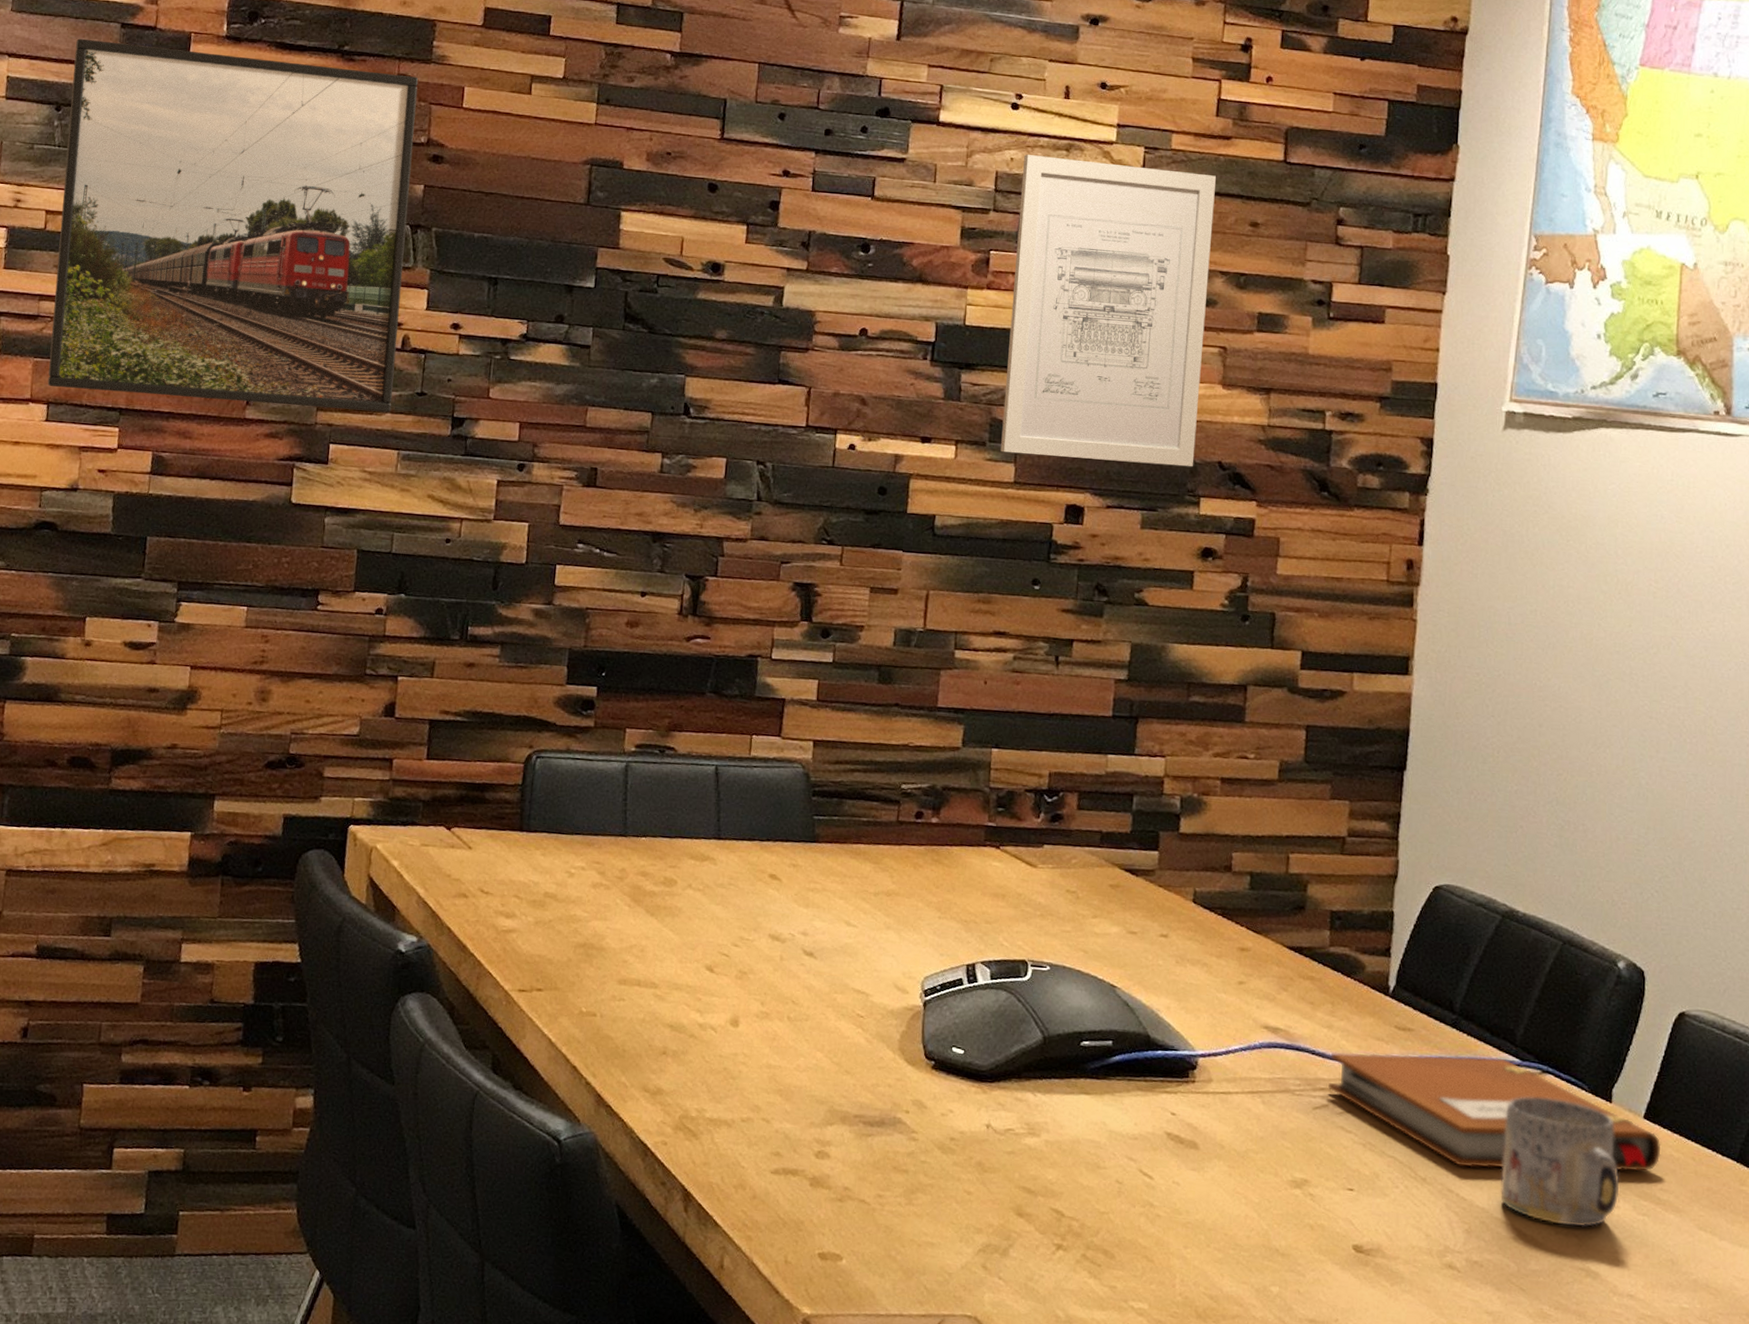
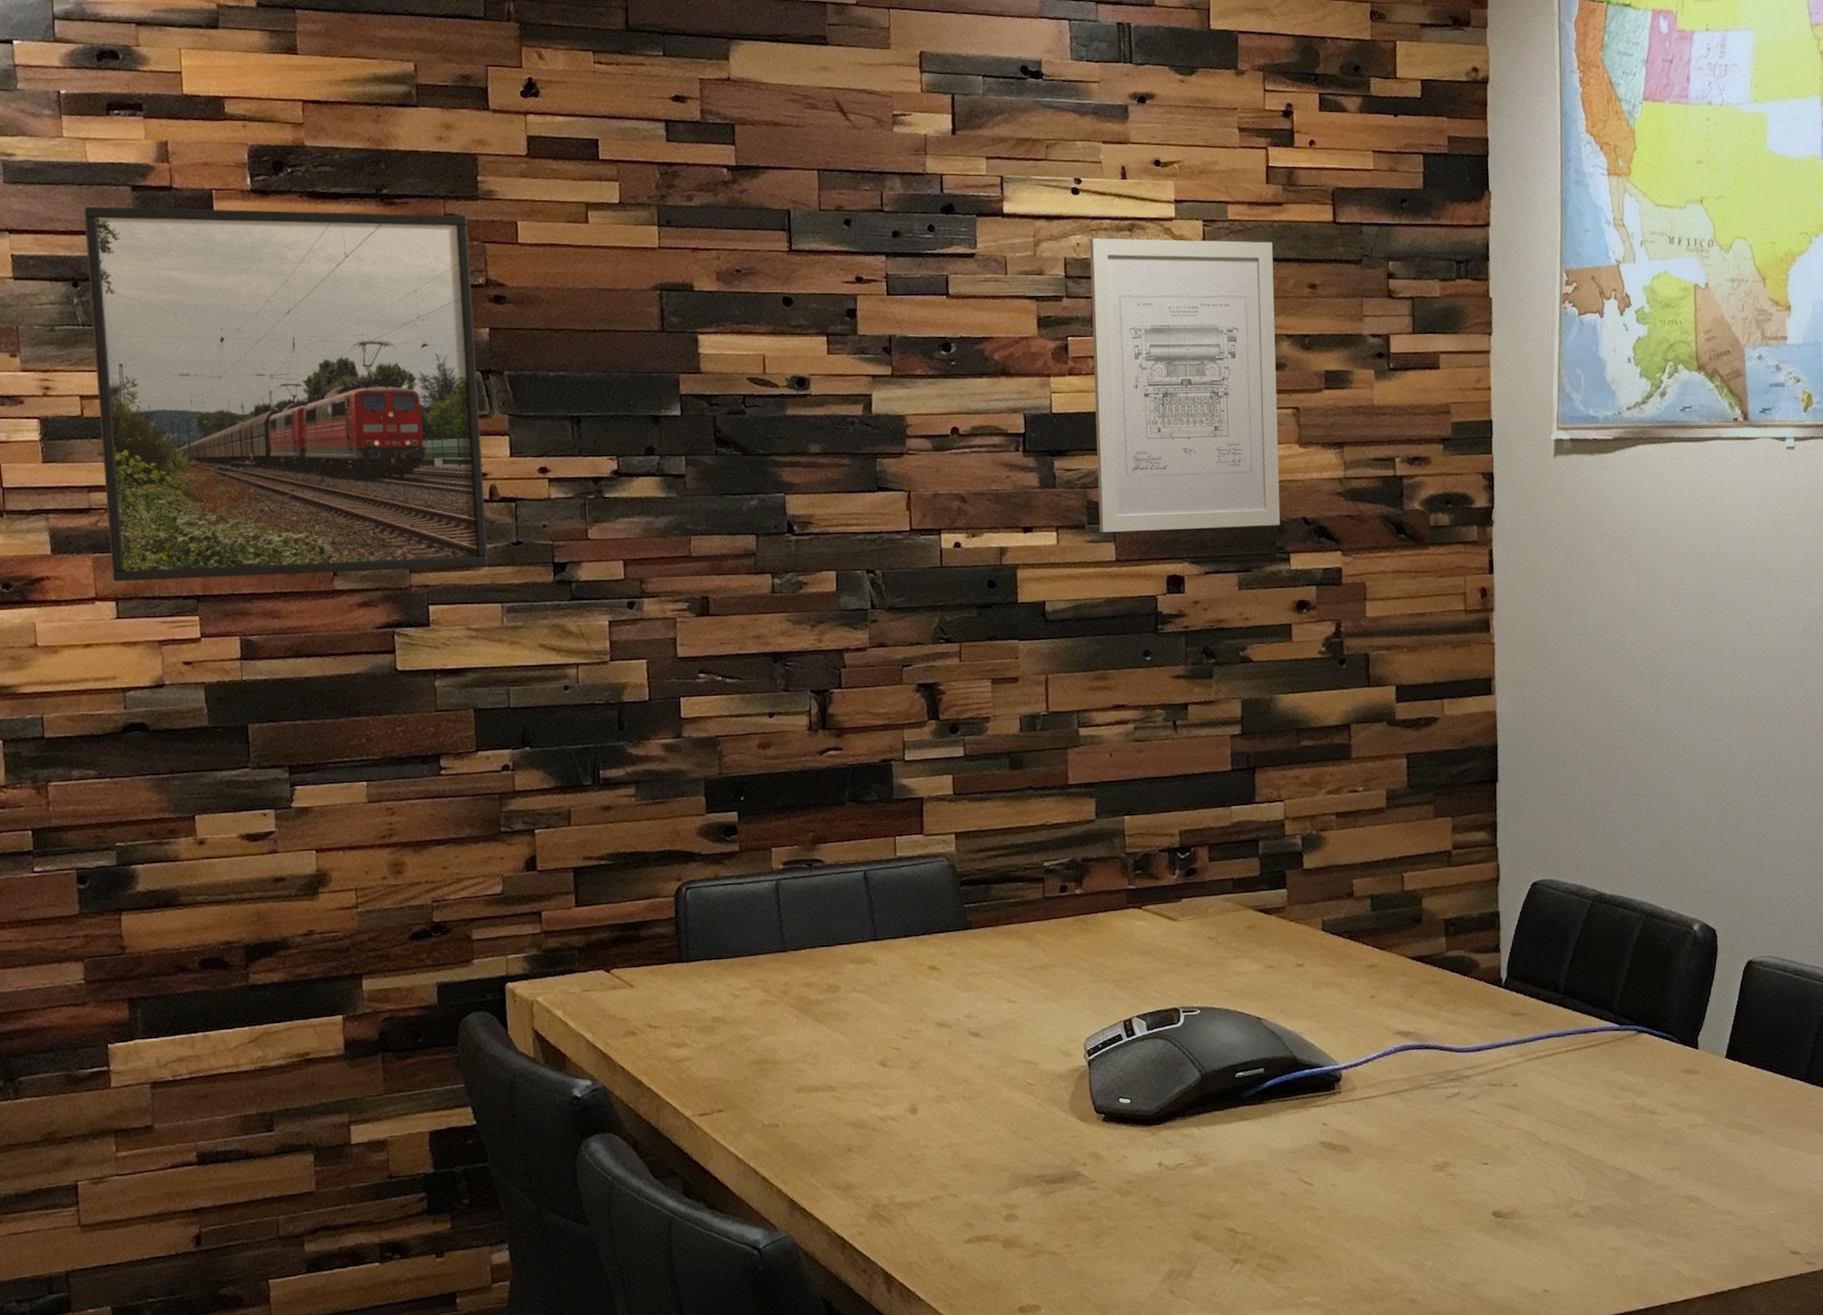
notebook: present [1328,1052,1661,1172] -> none [1457,1026,1743,1127]
mug: present [1500,1097,1620,1227] -> none [1611,1054,1711,1163]

